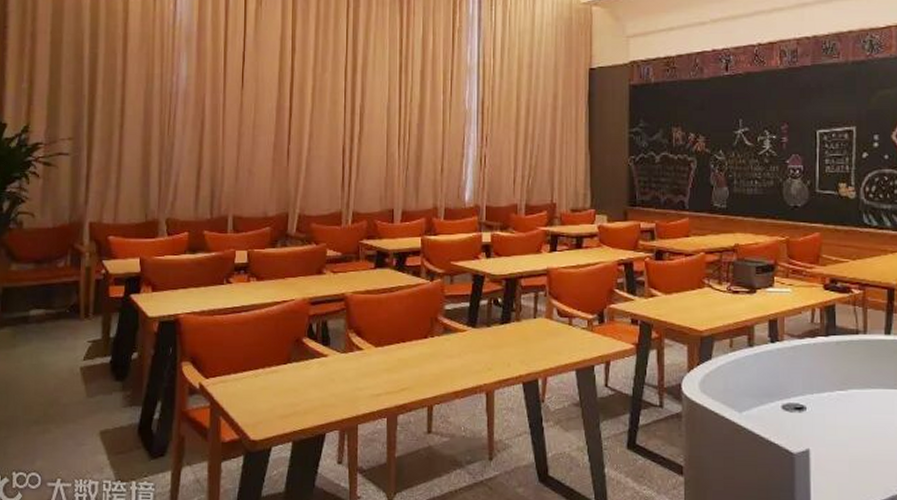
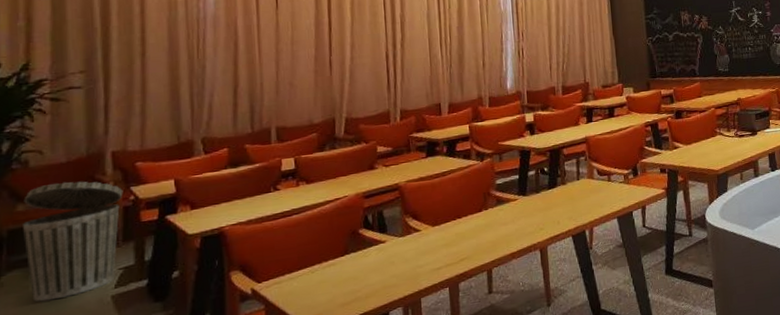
trash can: none [15,247,97,362] -> present [23,181,123,302]

